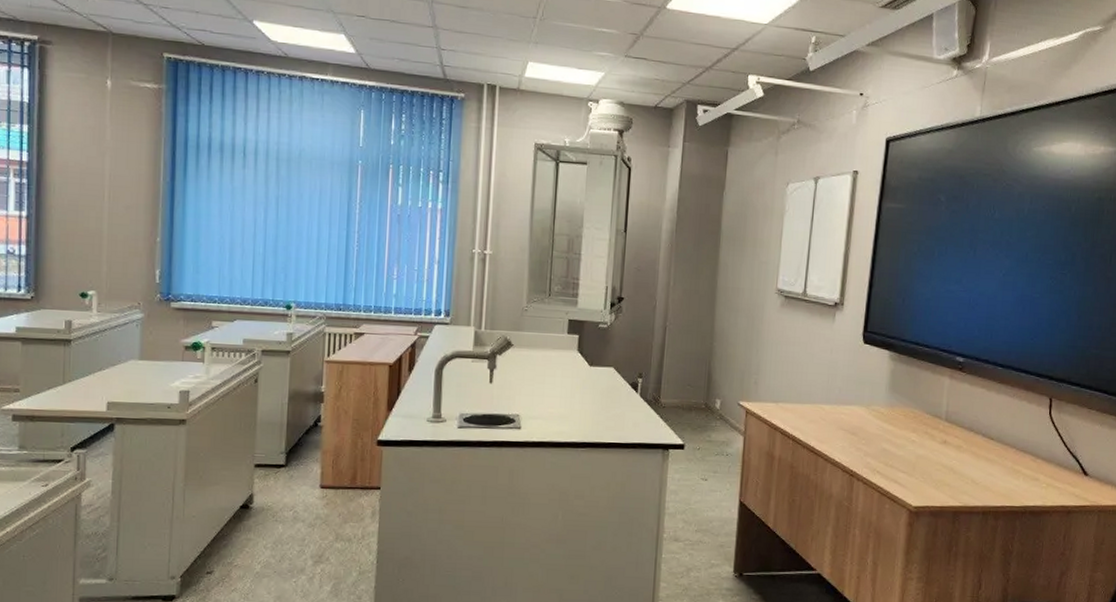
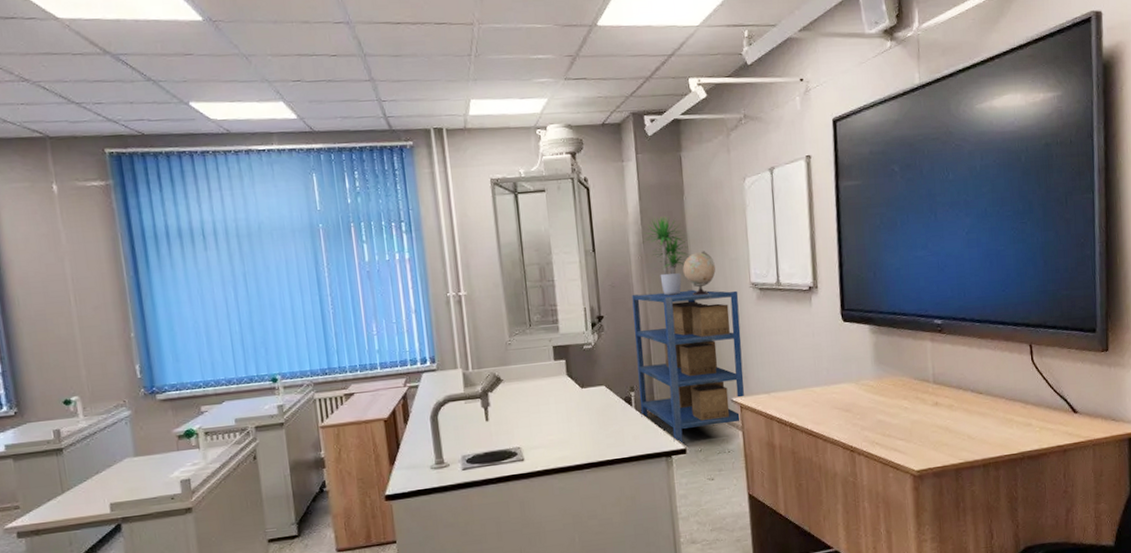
shelving unit: none [645,281,763,440] -> present [632,289,744,445]
potted plant: none [675,207,720,289] -> present [643,216,688,296]
globe: none [711,249,744,293] -> present [683,251,716,296]

